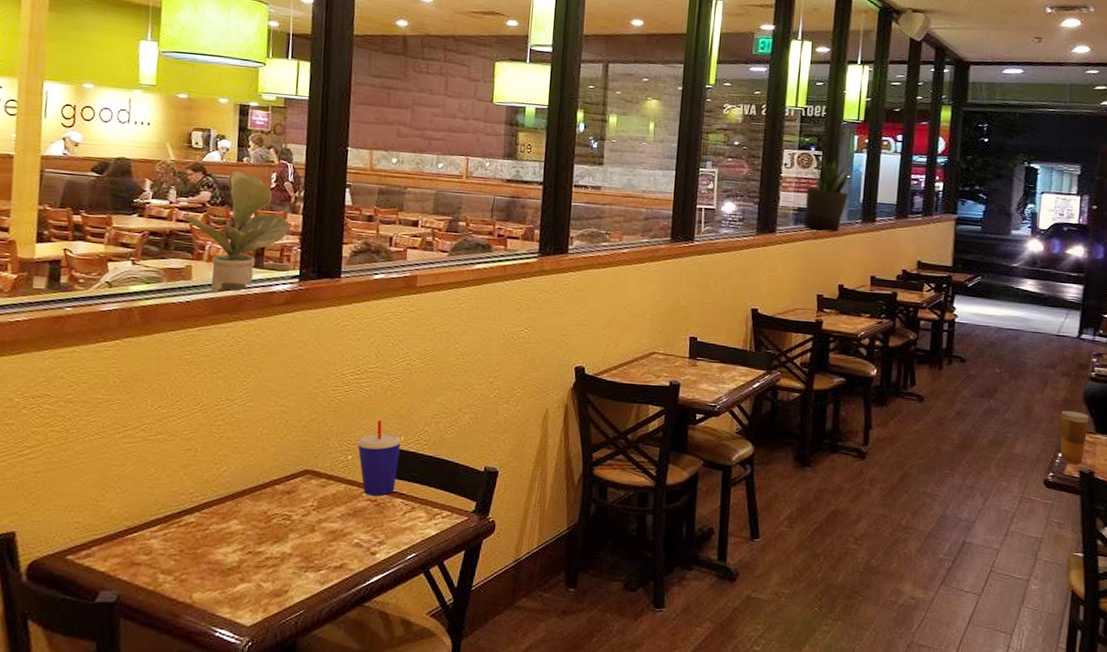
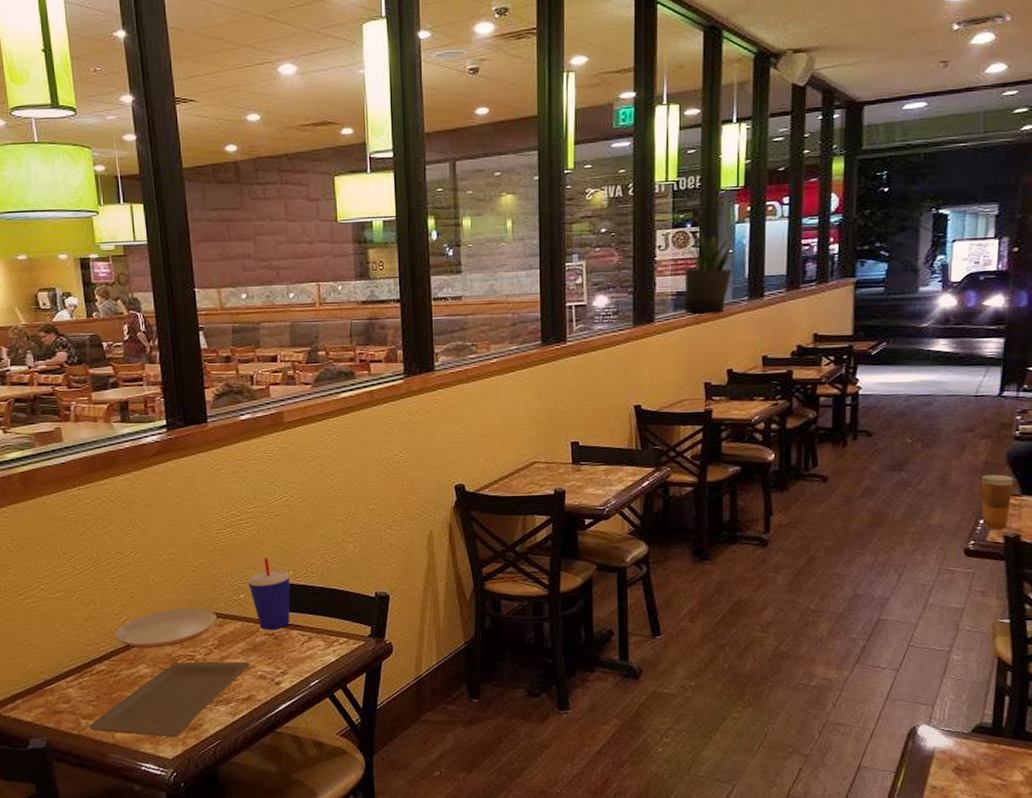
tray: none [167,521,347,602] -> present [90,661,250,737]
potted plant: present [182,170,291,294] -> none [43,327,150,453]
plate: none [211,464,321,504] -> present [114,608,217,648]

